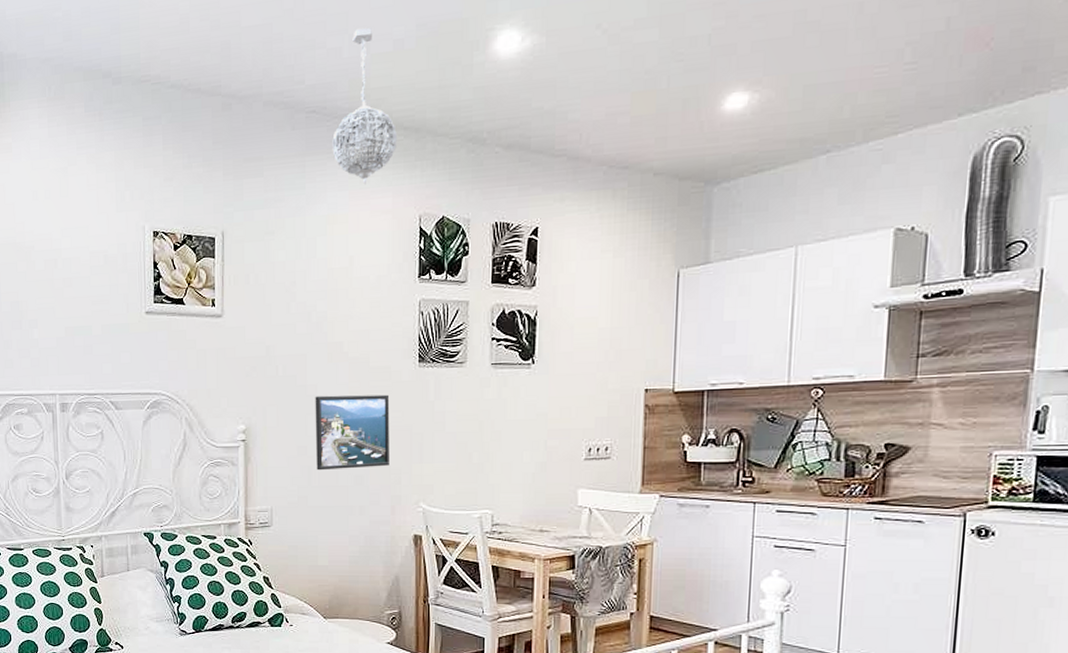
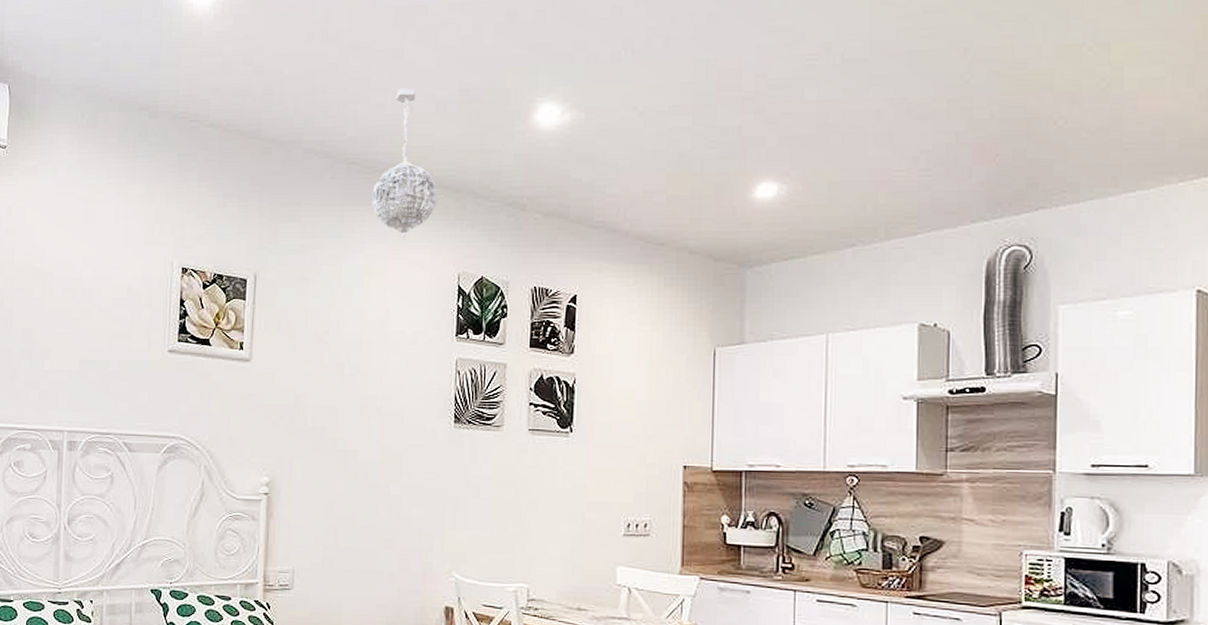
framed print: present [315,394,390,471] -> none [343,451,423,532]

